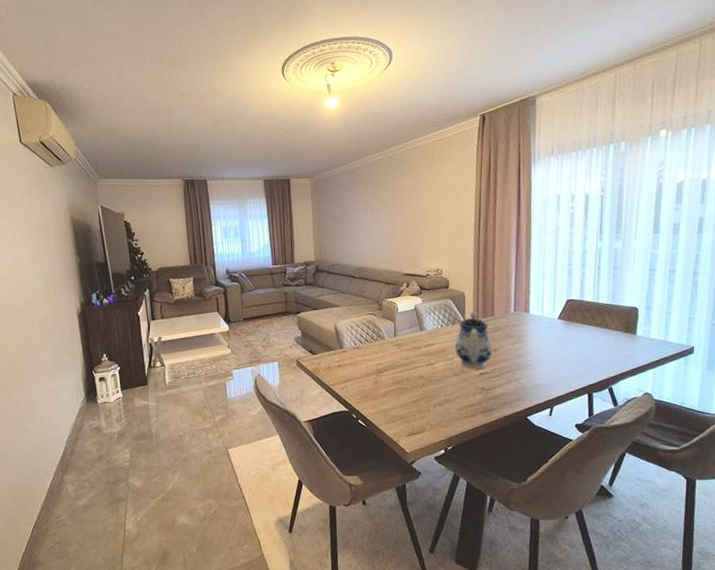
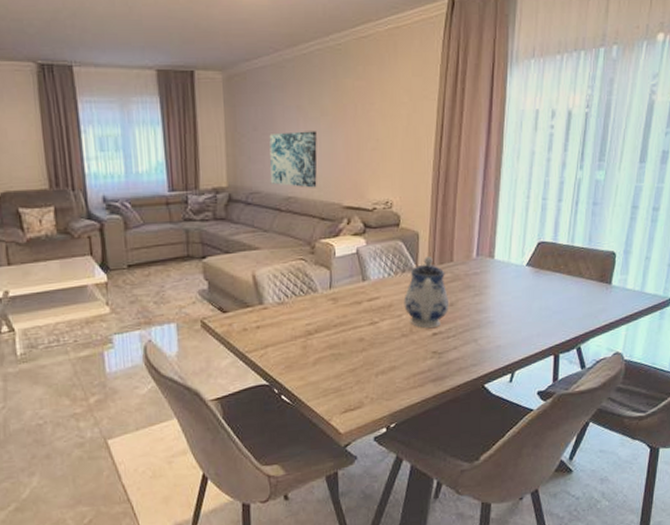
wall art: none [345,218,382,261] -> present [269,131,318,188]

